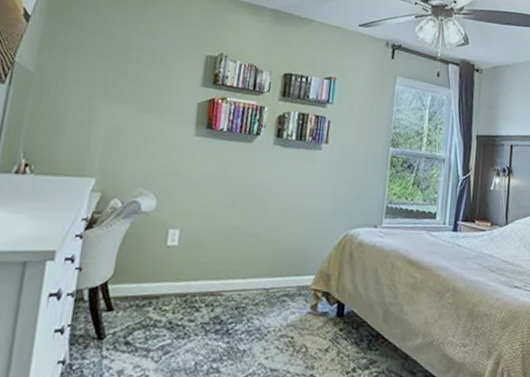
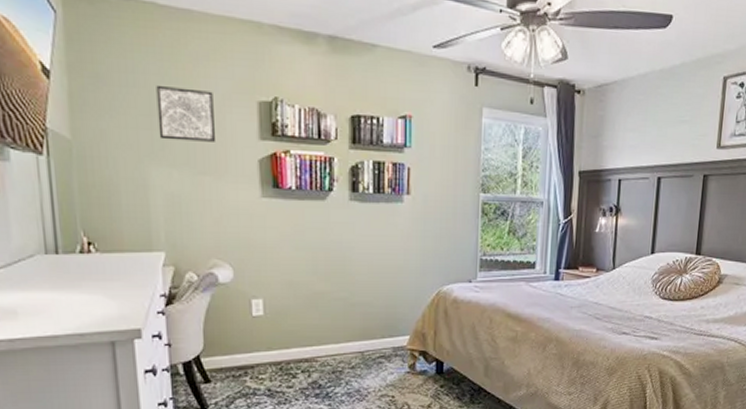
wall art: none [113,35,168,85] -> present [156,85,217,142]

